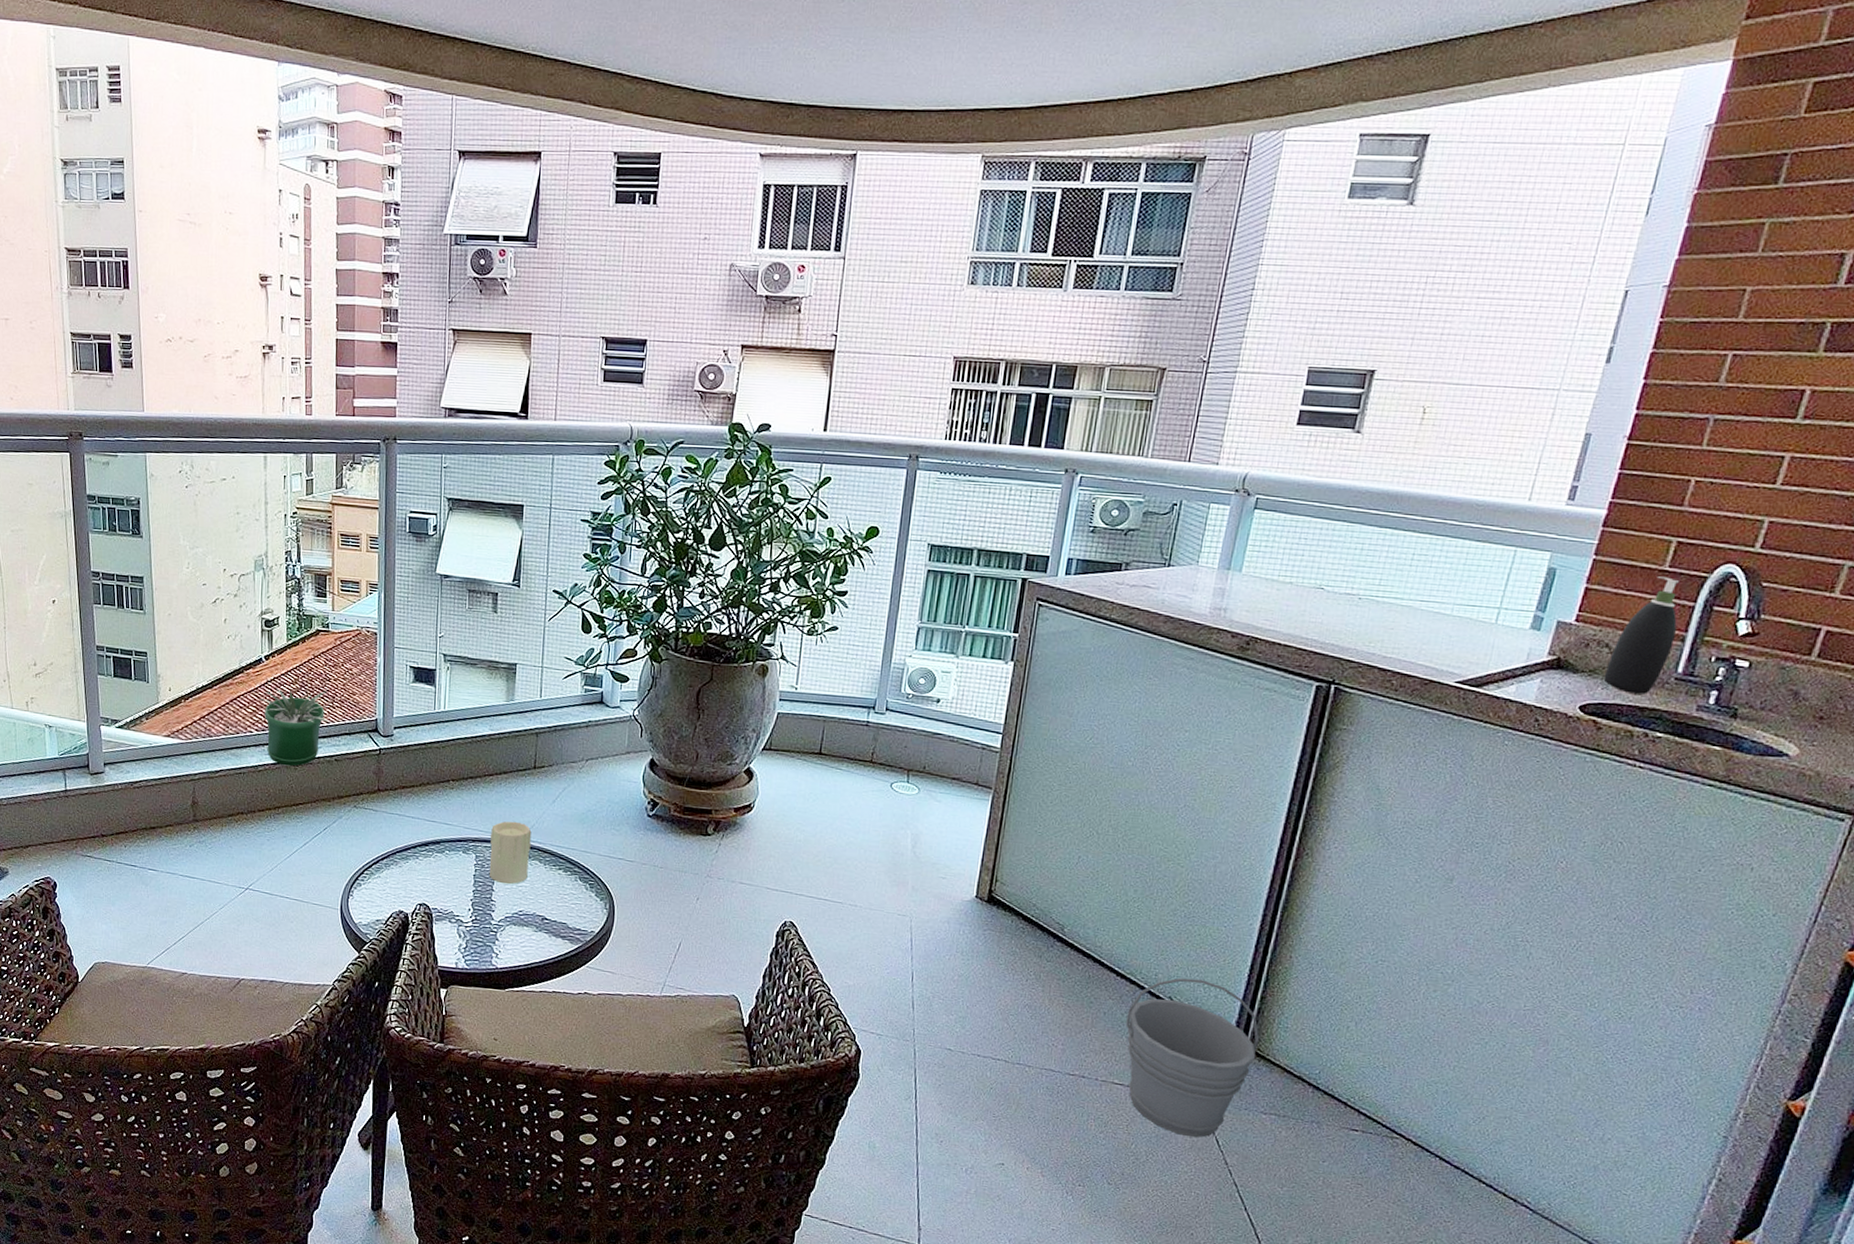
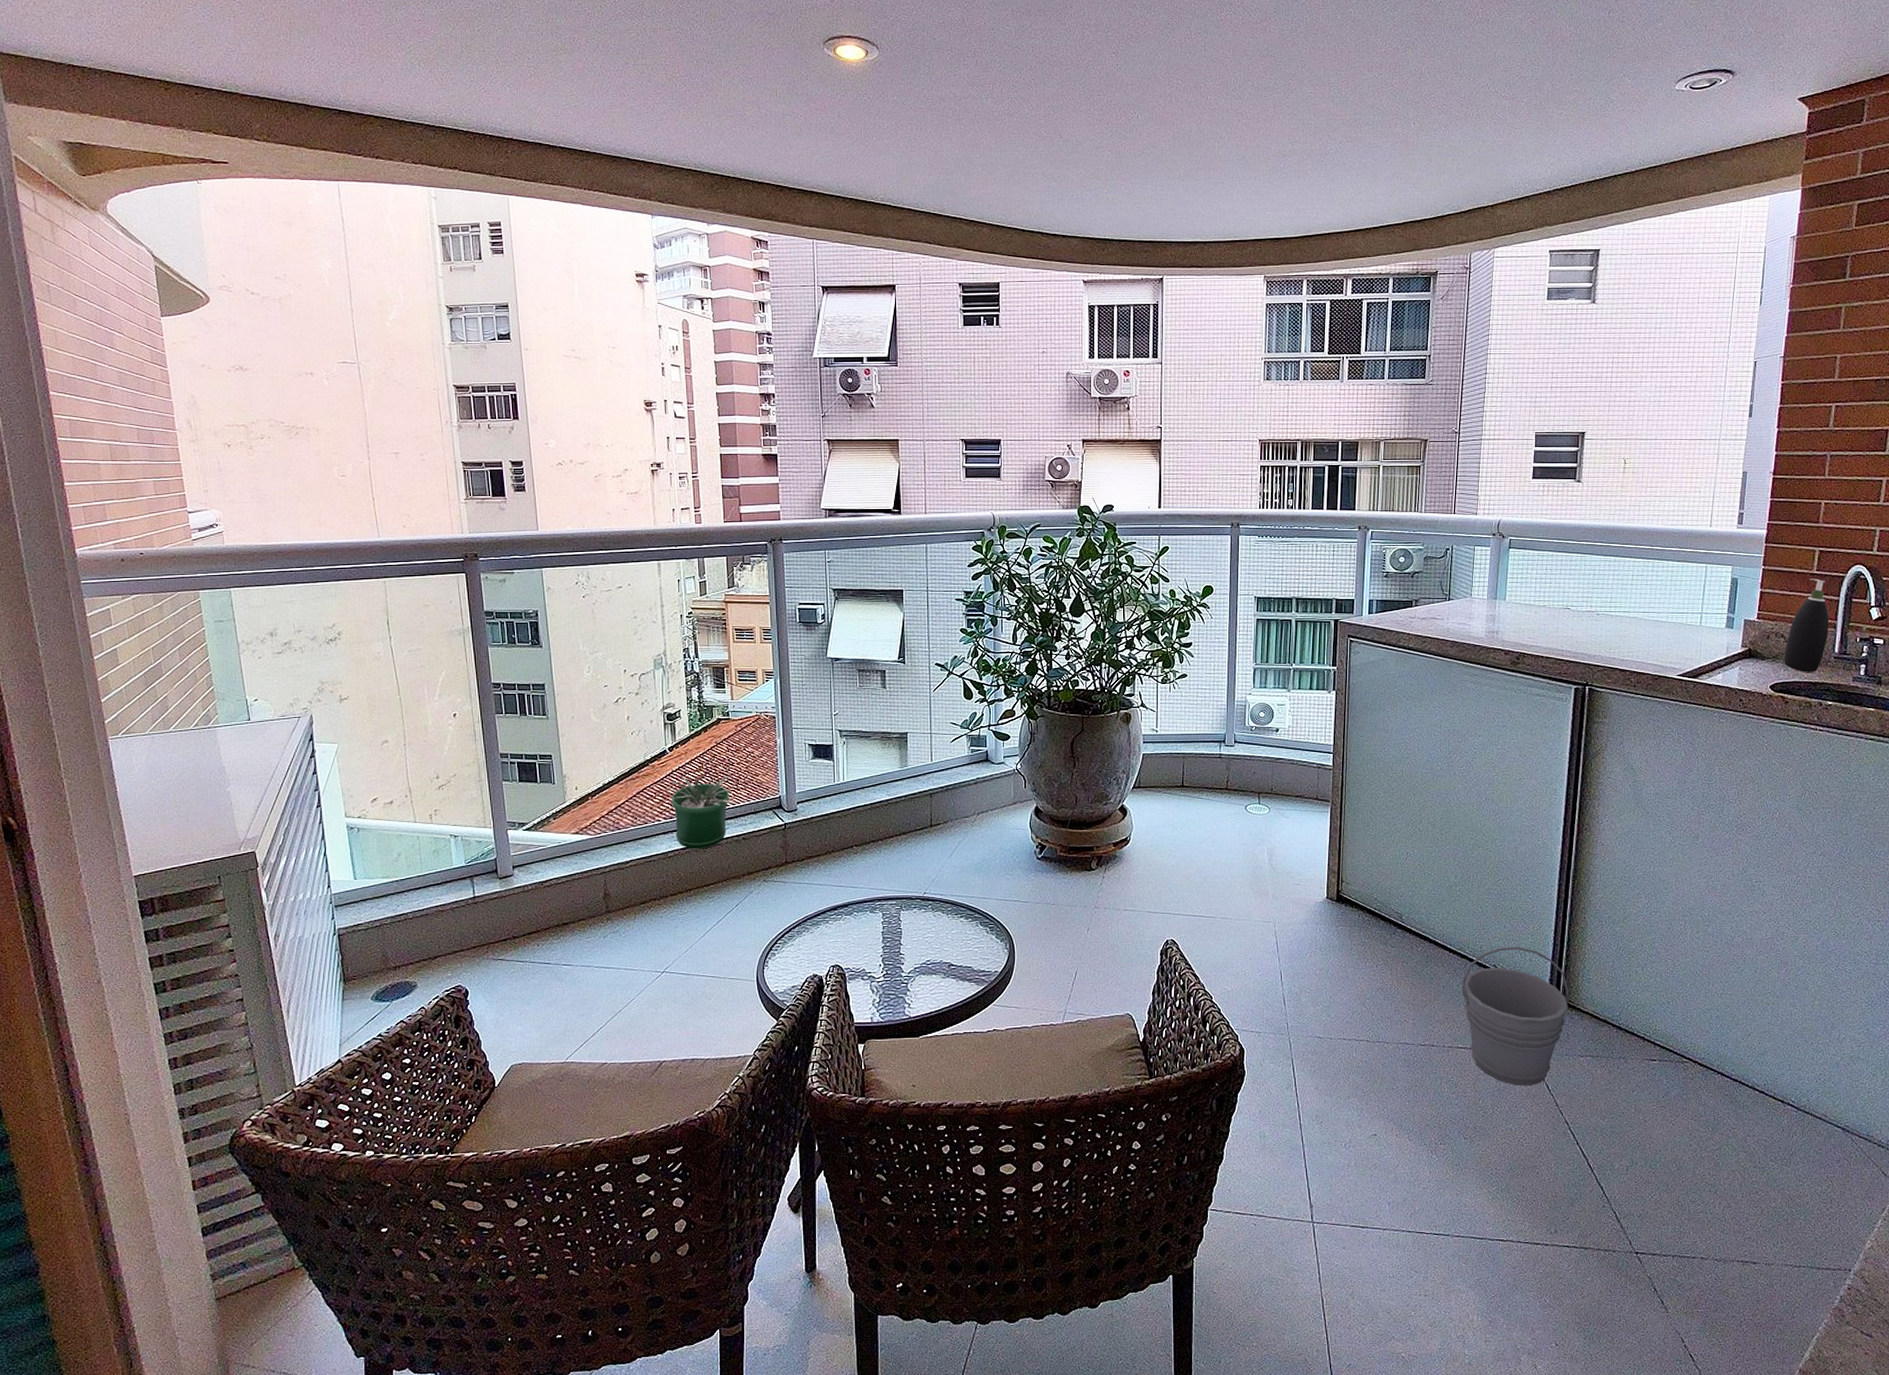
candle: present [489,821,532,885] -> none [894,877,933,937]

